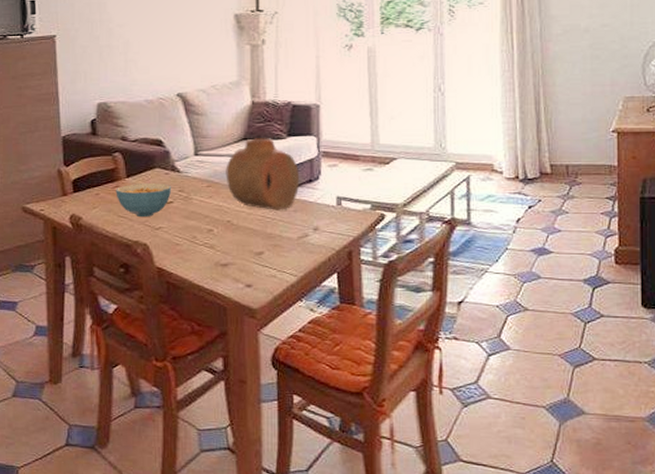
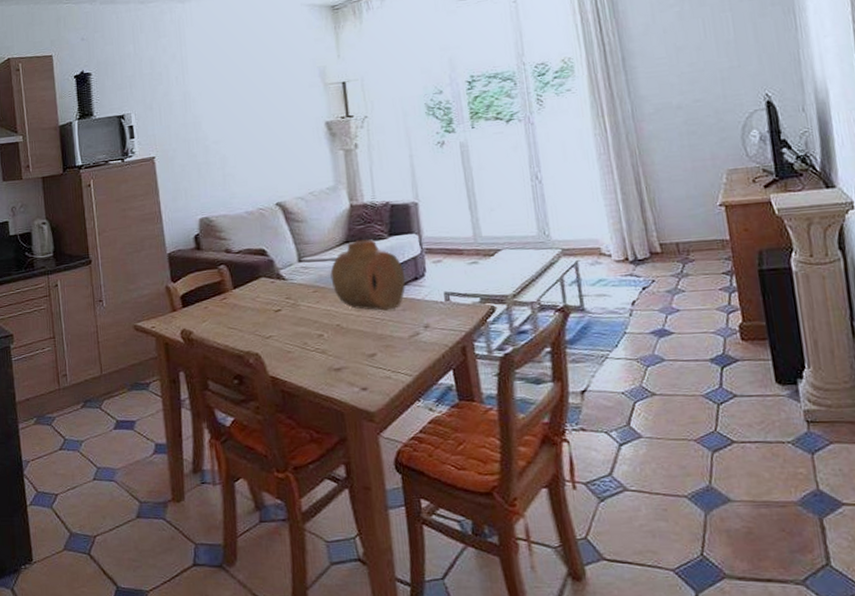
cereal bowl: present [116,183,172,218] -> none [223,292,279,328]

